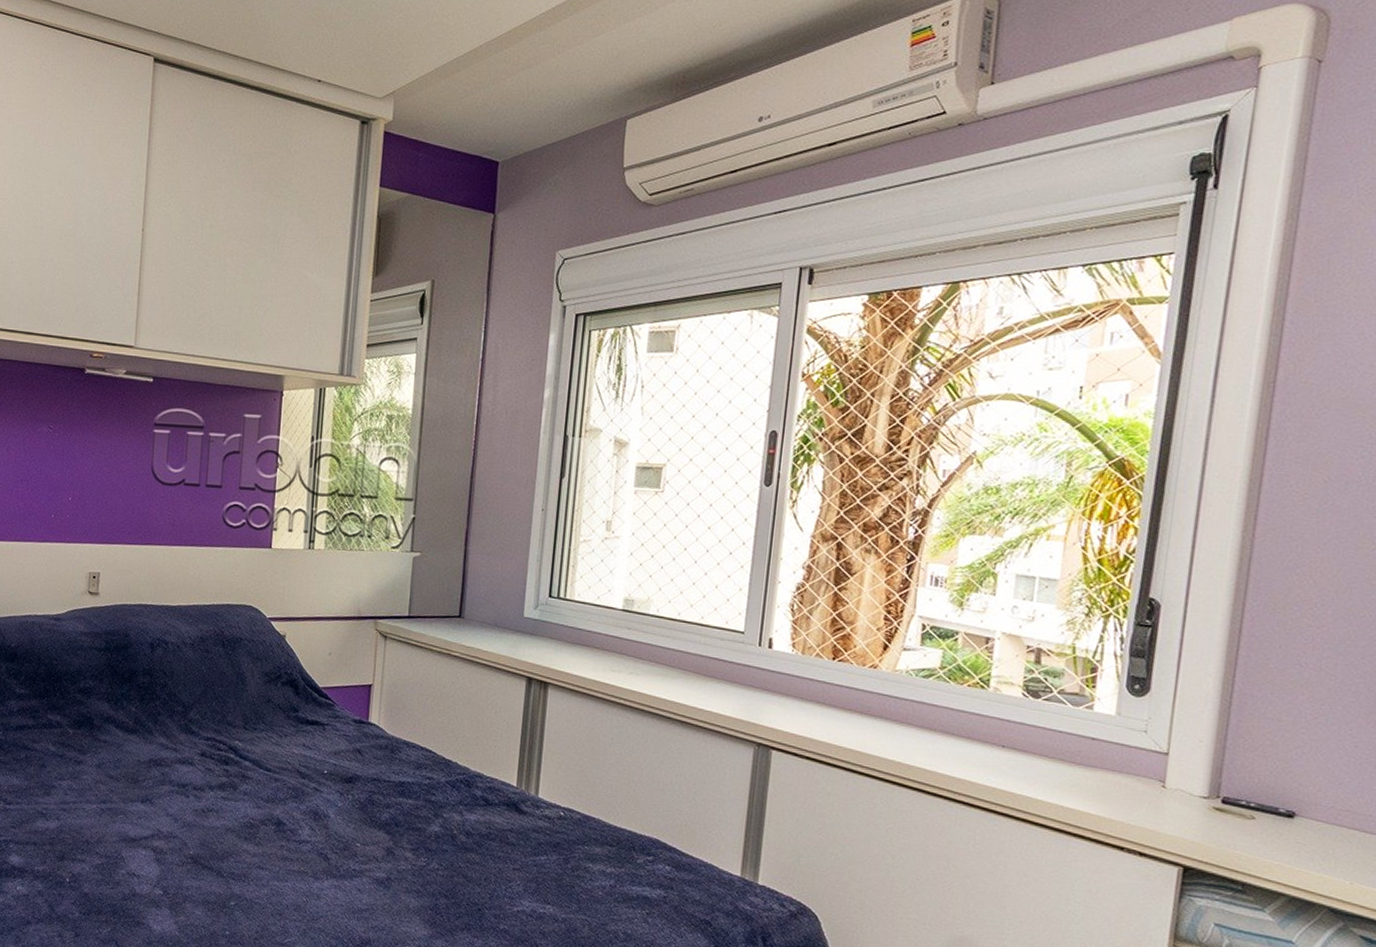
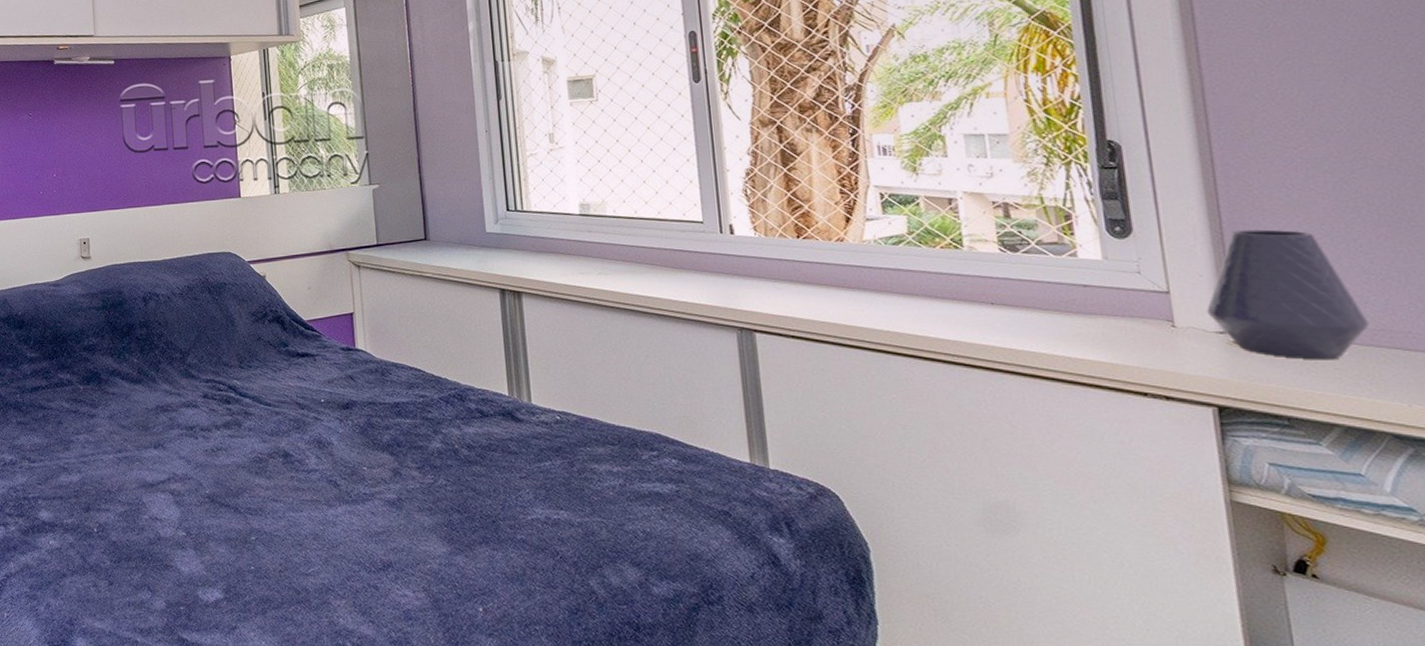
vase: none [1197,701,1338,834] -> present [1207,229,1370,360]

